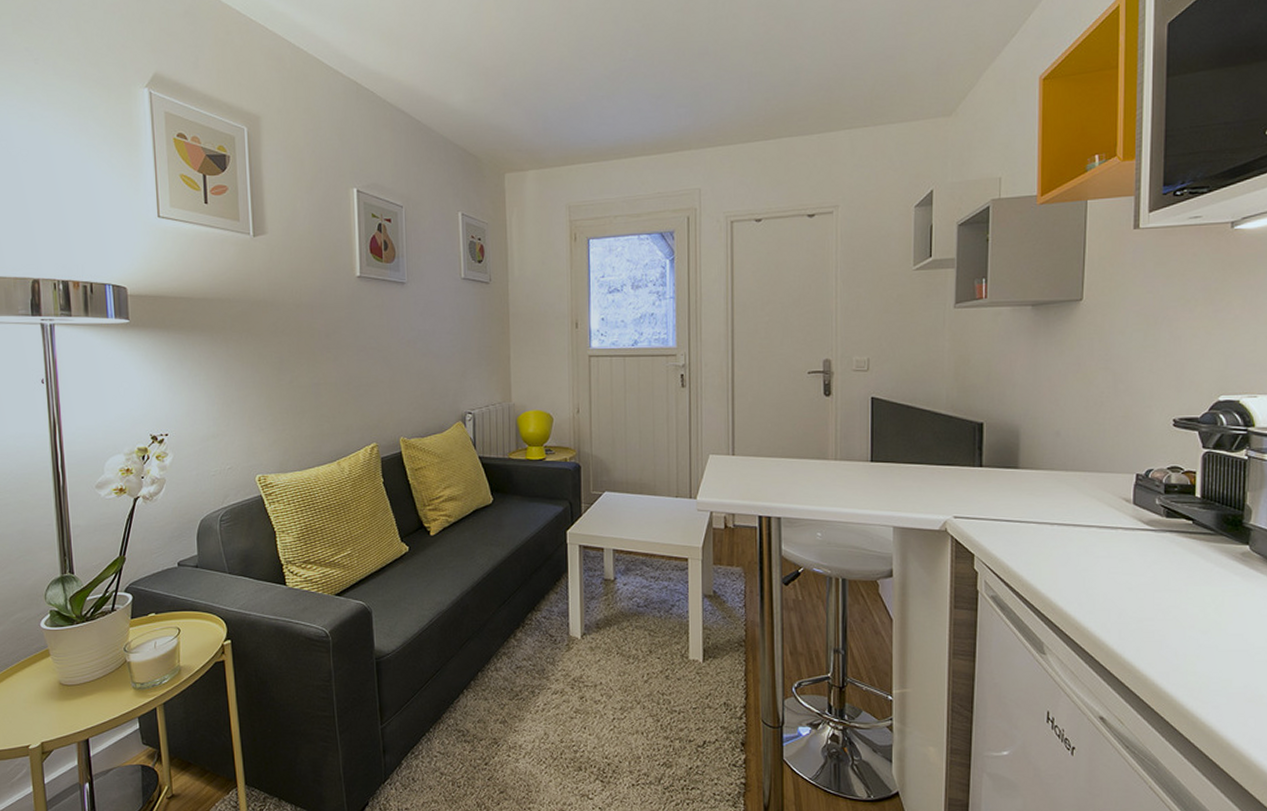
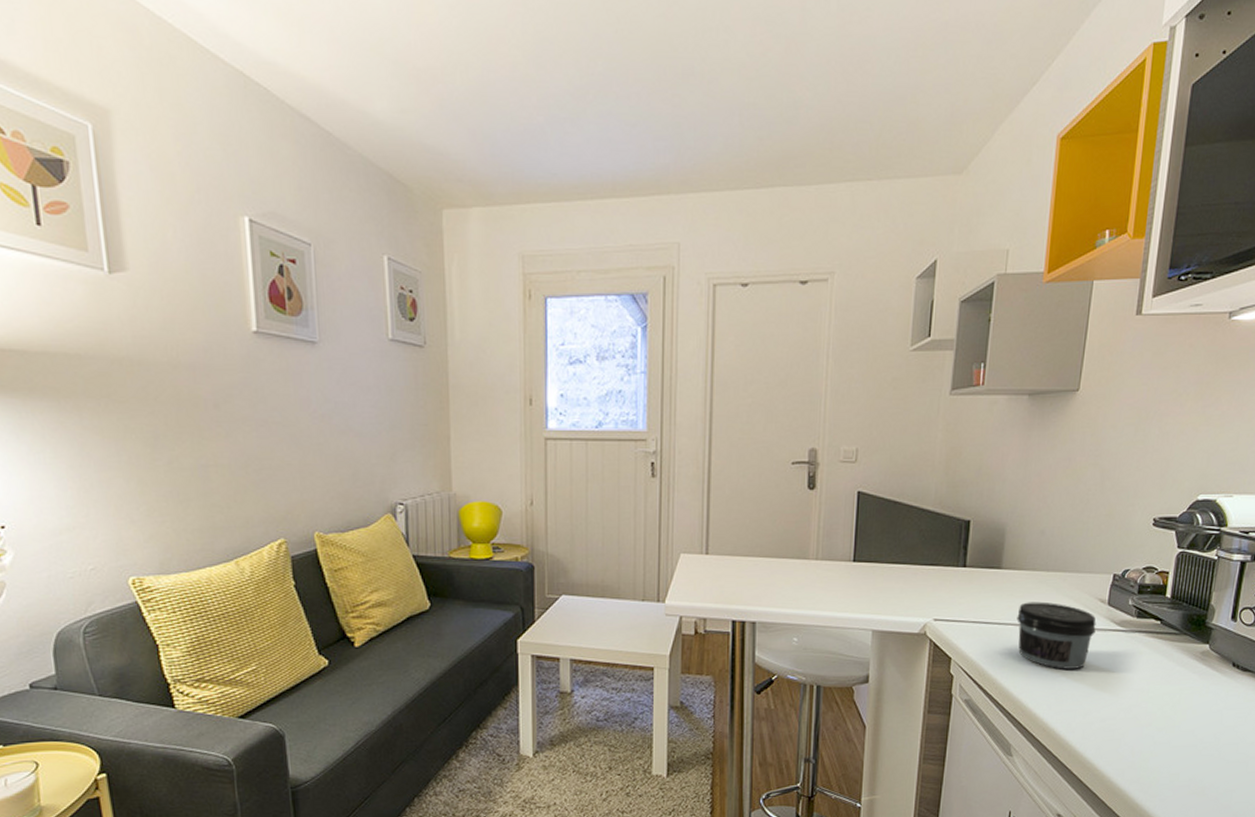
jar: none [1038,500,1123,568] -> present [1017,601,1096,669]

